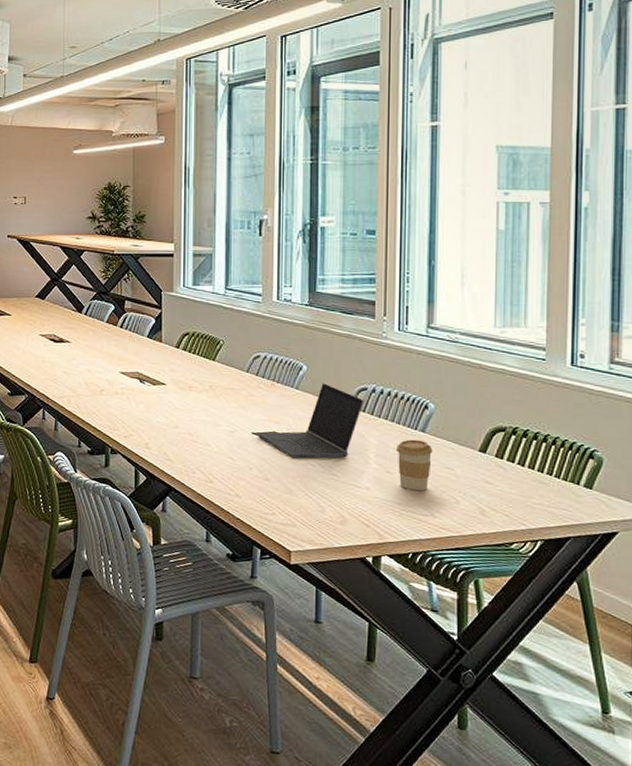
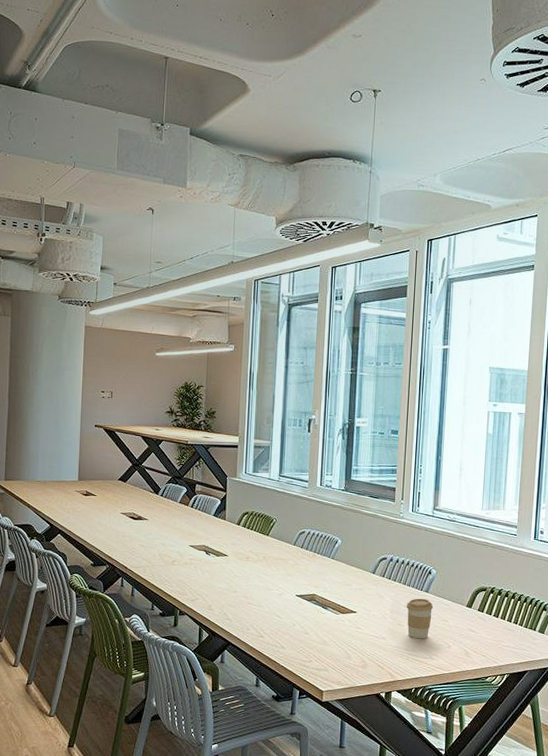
laptop computer: present [258,383,364,459] -> none [301,554,384,616]

